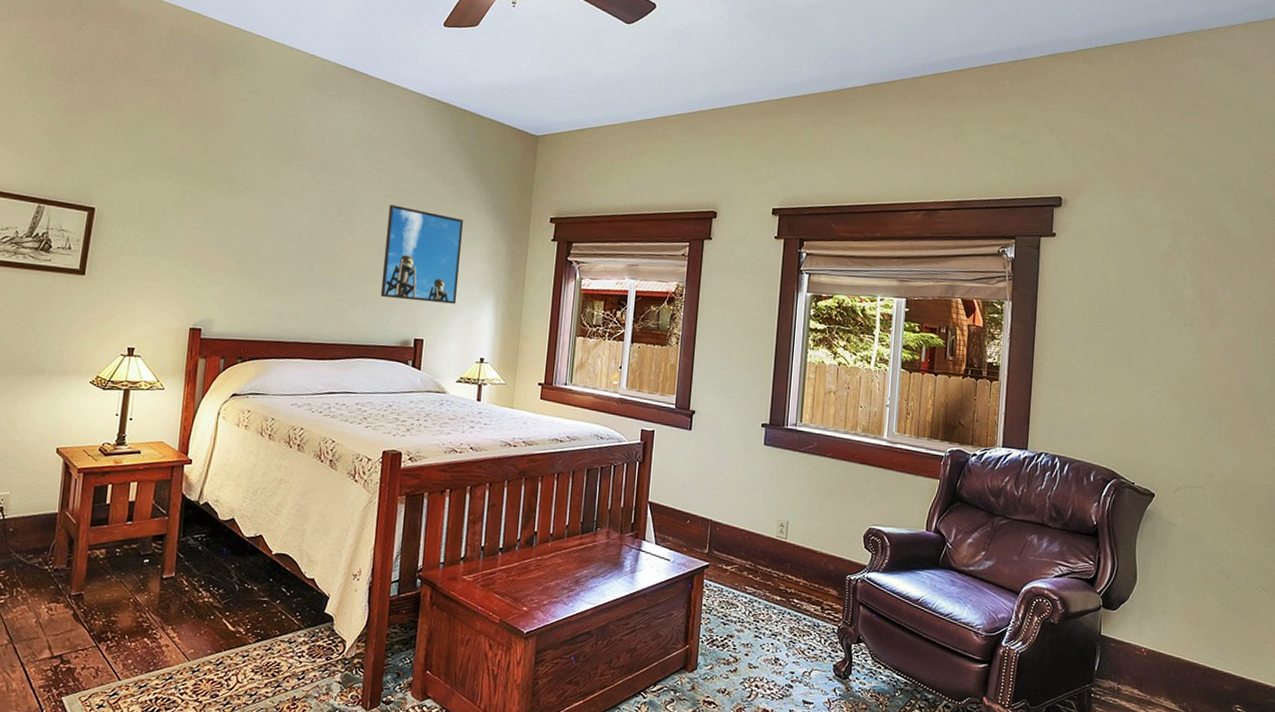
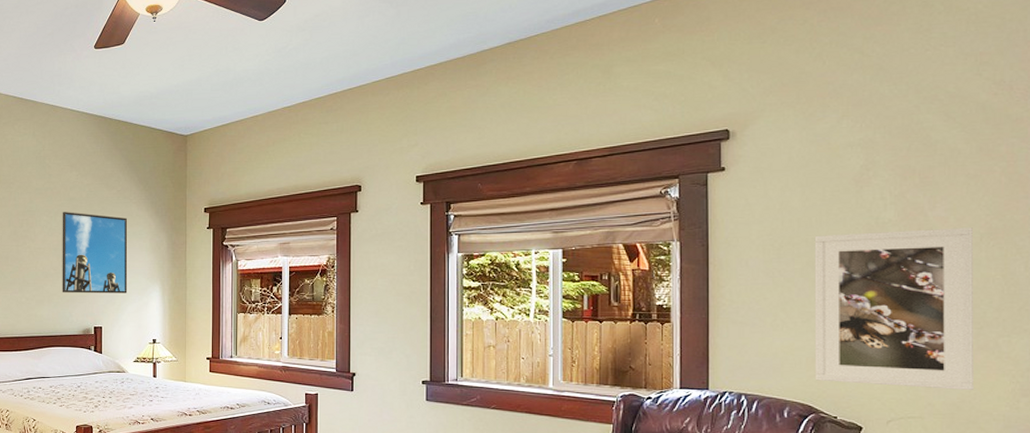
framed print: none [1118,307,1253,464] -> present [814,227,973,390]

